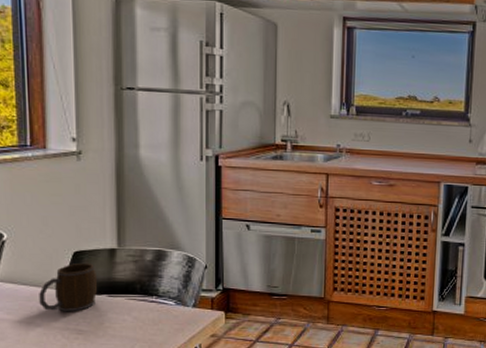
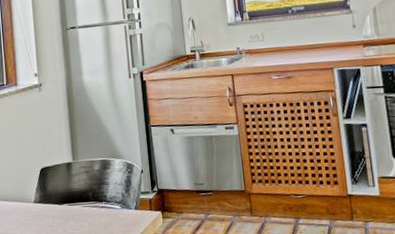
mug: present [39,262,97,312] -> none [17,177,60,223]

